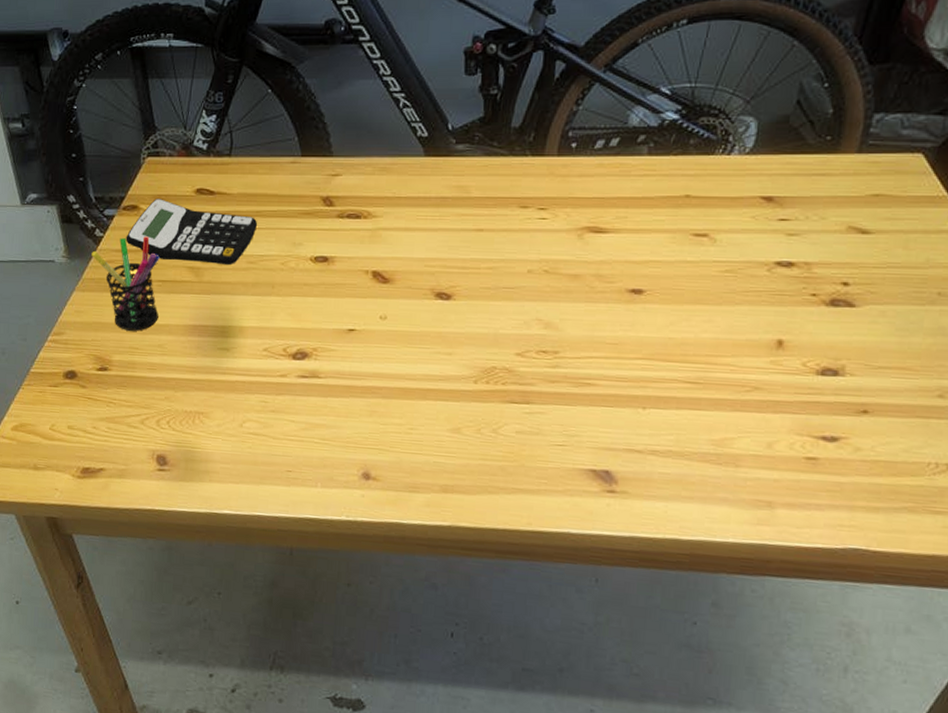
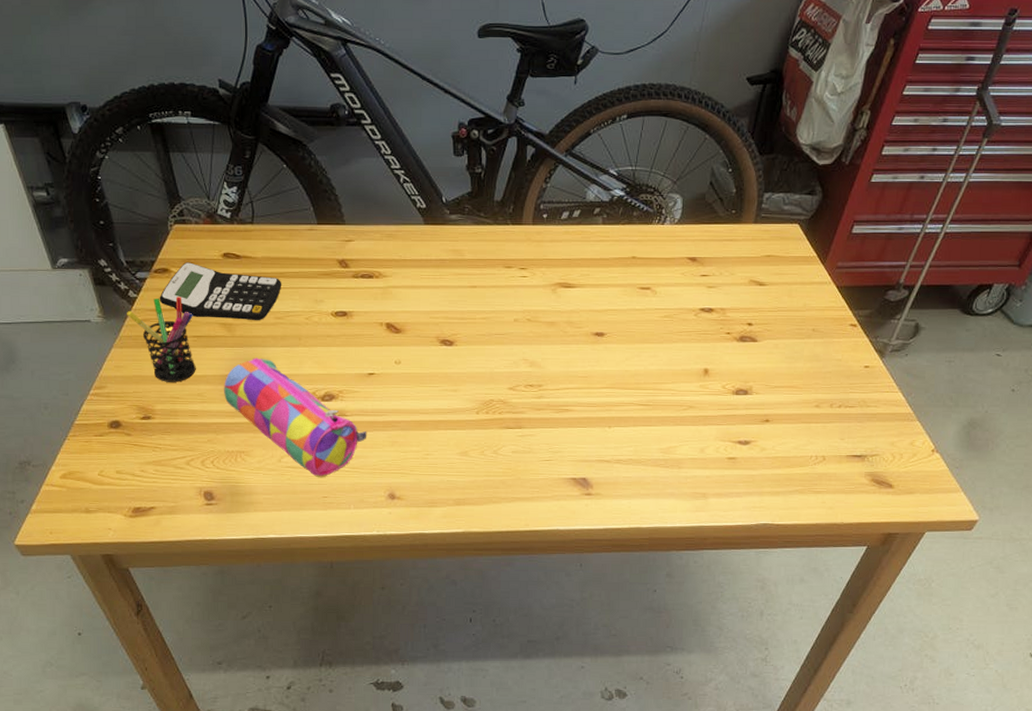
pencil case: none [186,307,343,449] -> present [224,358,367,478]

